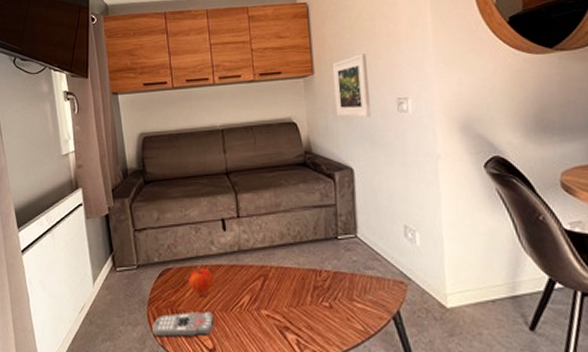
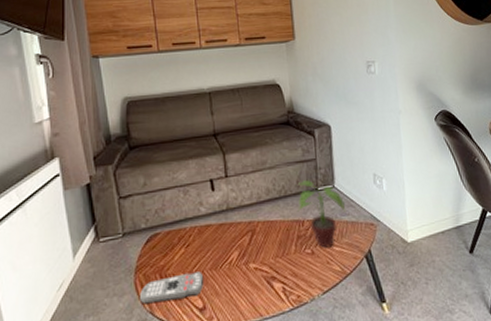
fruit: present [188,268,215,297] -> none [177,229,204,259]
potted plant: none [313,226,371,303] -> present [296,179,347,248]
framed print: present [332,54,371,118] -> none [311,21,345,79]

